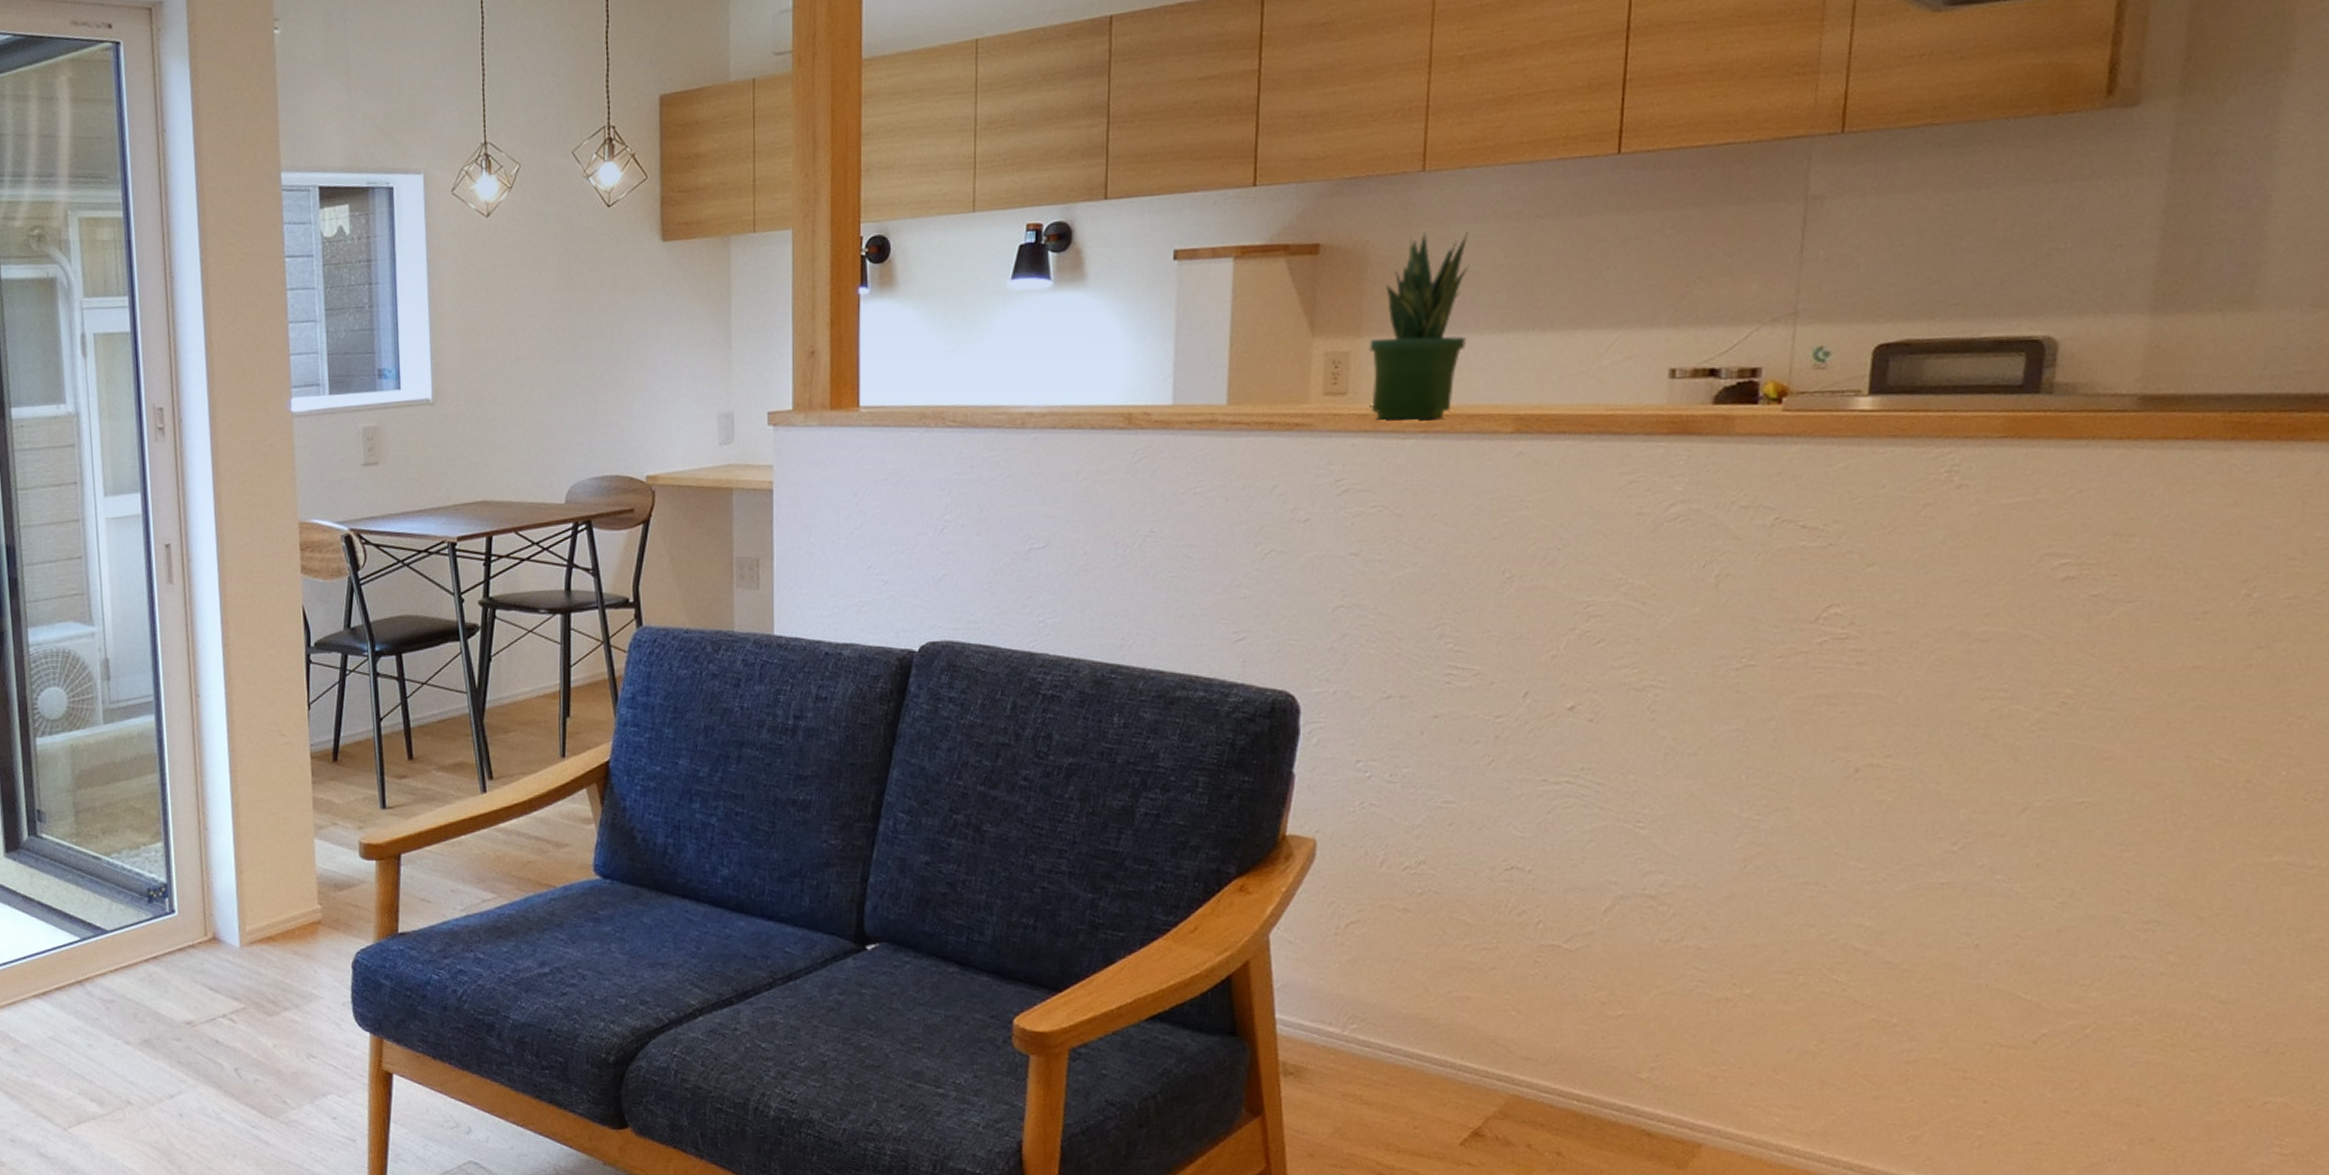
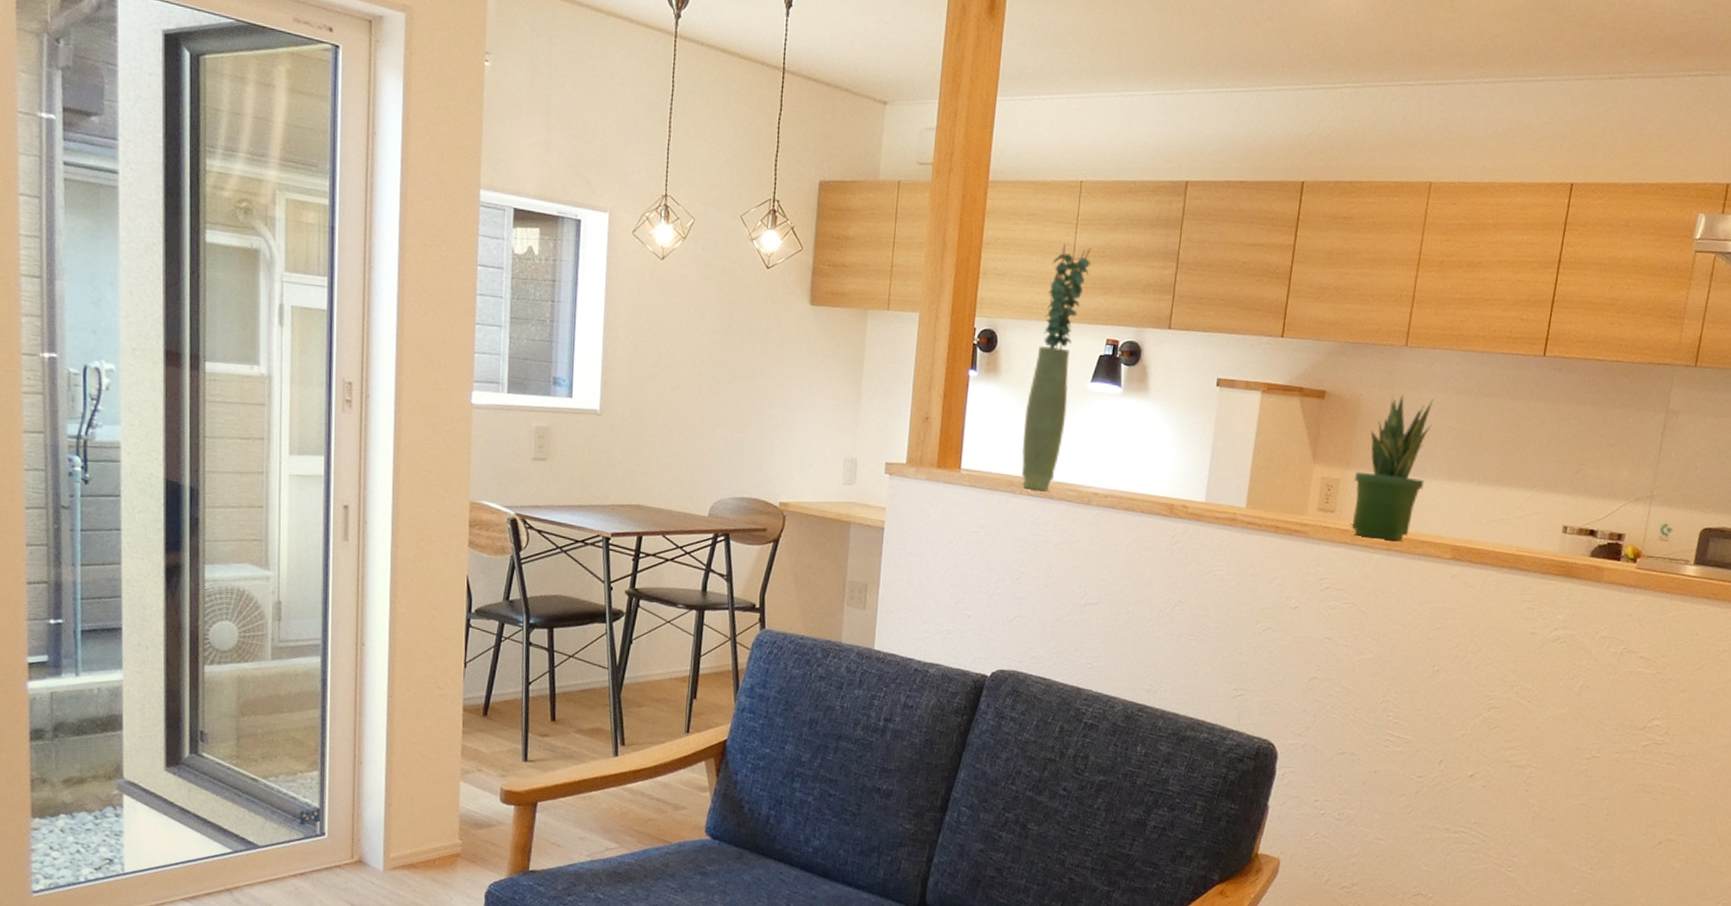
vase: none [932,117,998,421] -> present [1021,244,1091,492]

